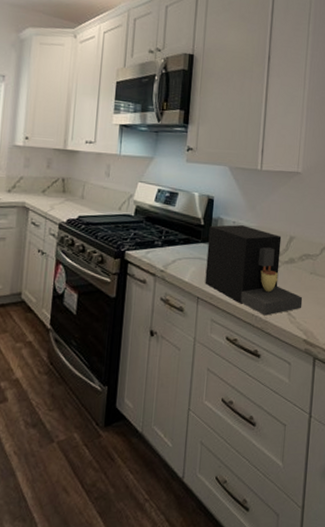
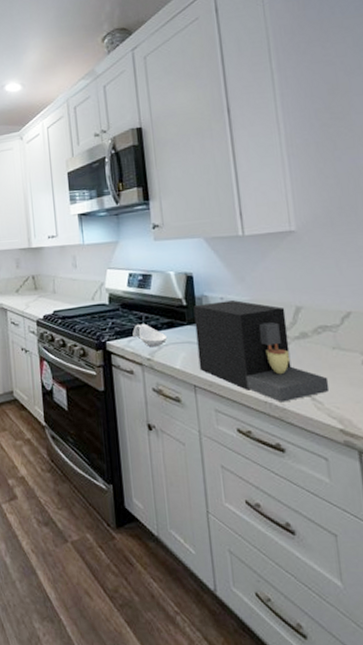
spoon rest: none [151,237,183,261] -> present [132,323,168,348]

